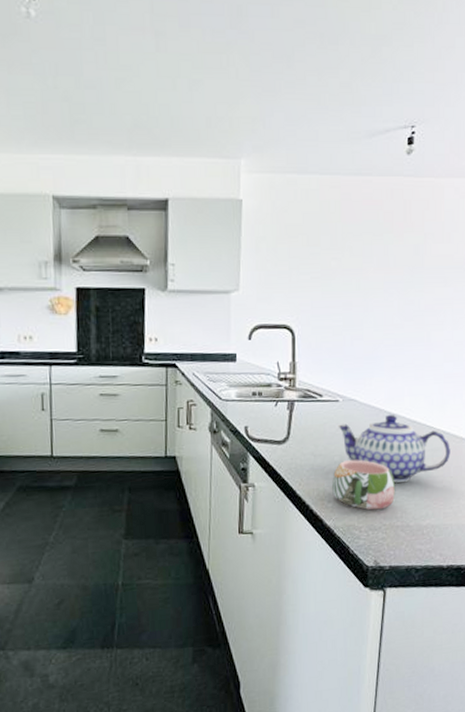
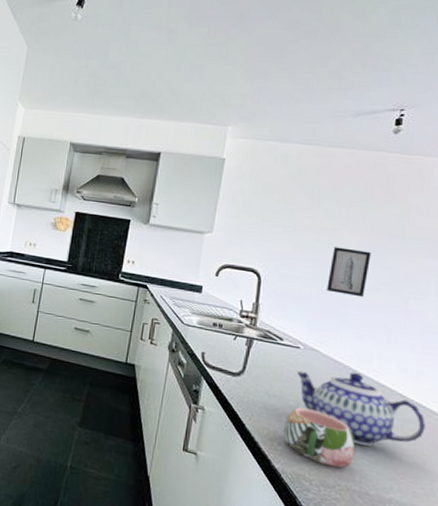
wall art: none [358,287,395,338] -> present [327,247,371,298]

